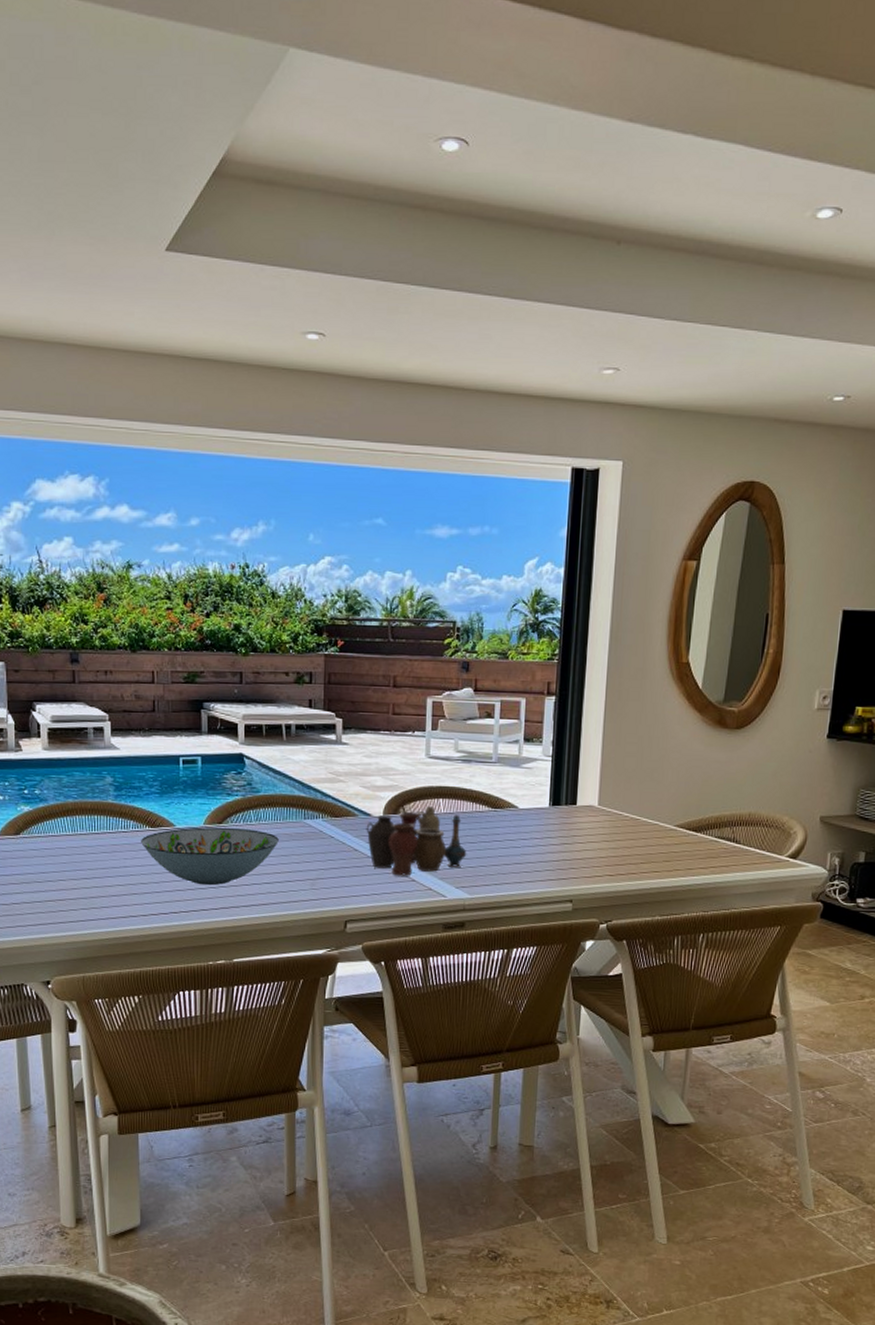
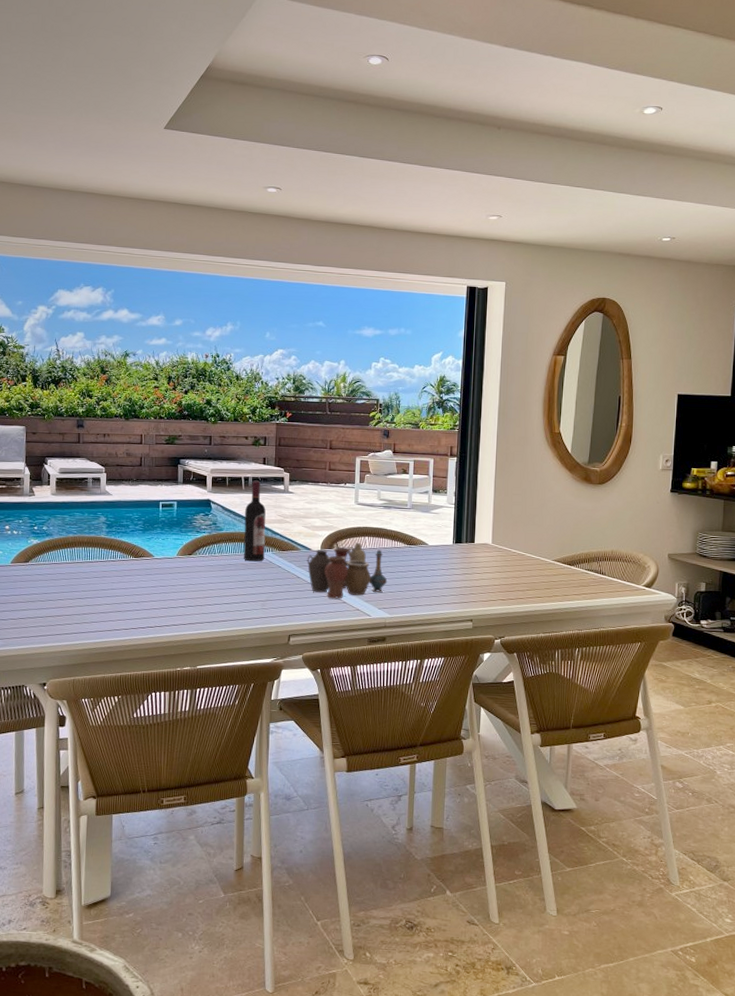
decorative bowl: present [141,827,279,886] -> none [126,558,237,605]
wine bottle: none [286,728,314,831] -> present [243,480,266,562]

